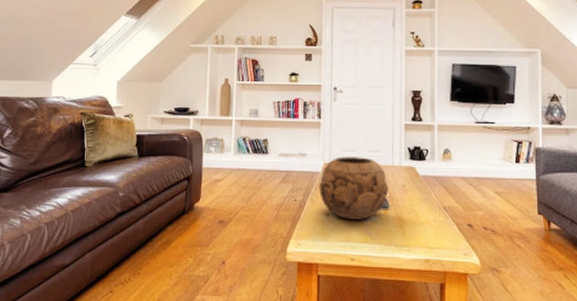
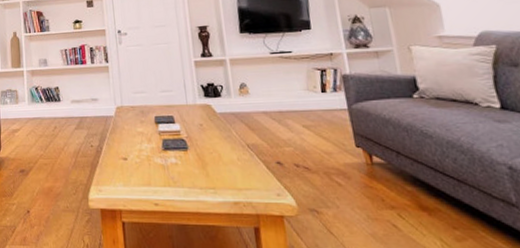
decorative bowl: present [318,157,388,220] -> none [113,98,186,163]

